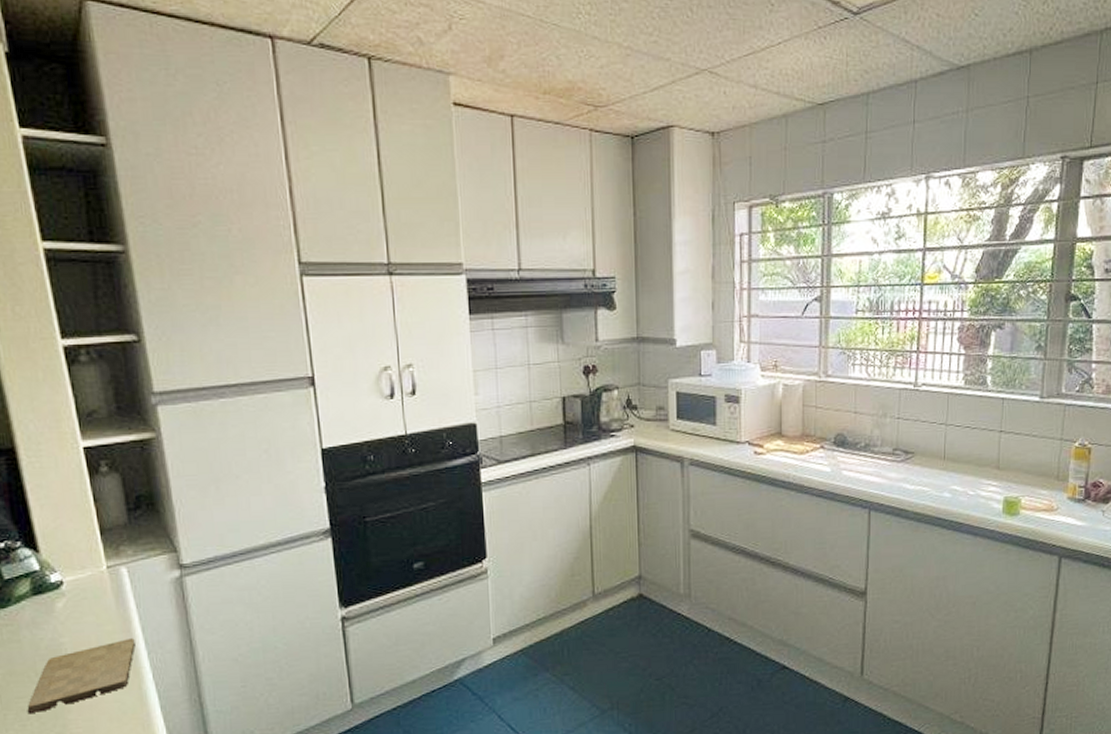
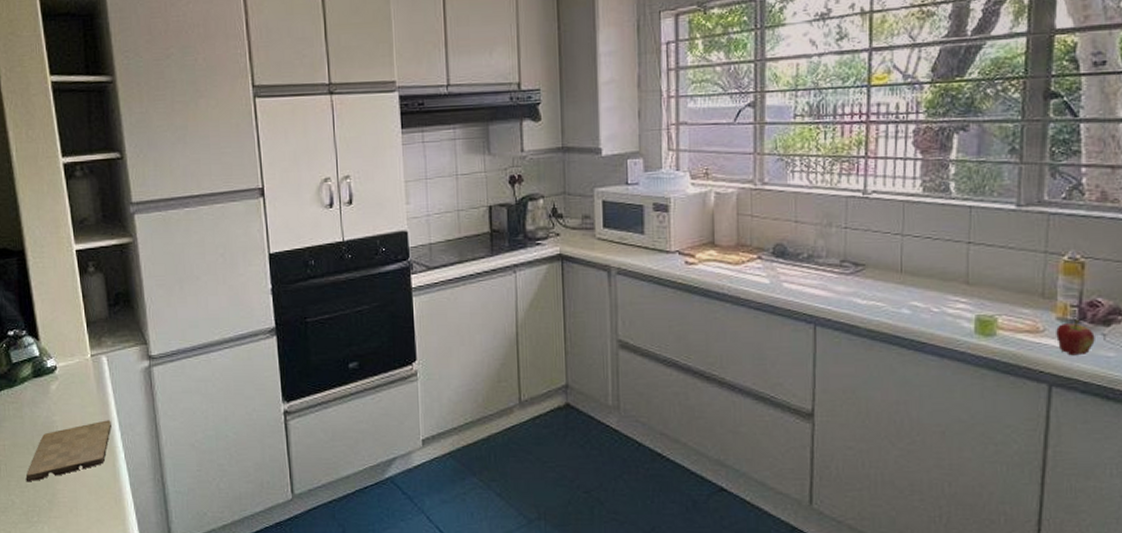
fruit: none [1067,495,1096,530] -> present [1056,316,1095,356]

